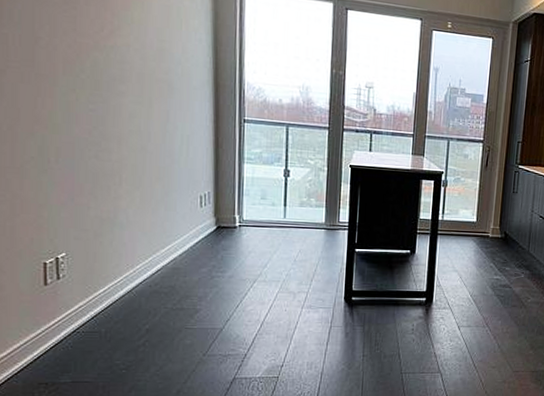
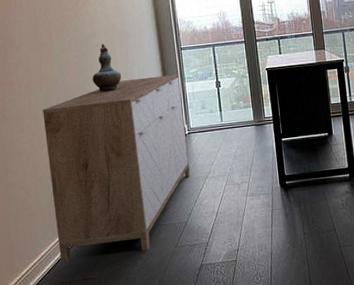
sideboard: none [32,146,238,359] -> present [42,74,191,262]
decorative vase: none [113,92,157,156] -> present [92,43,122,92]

